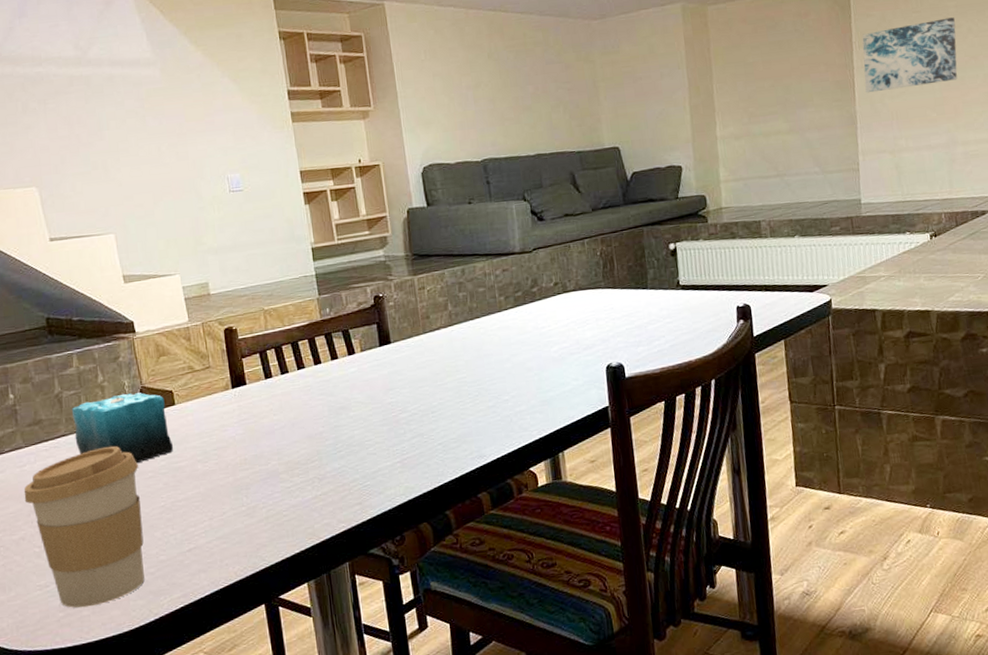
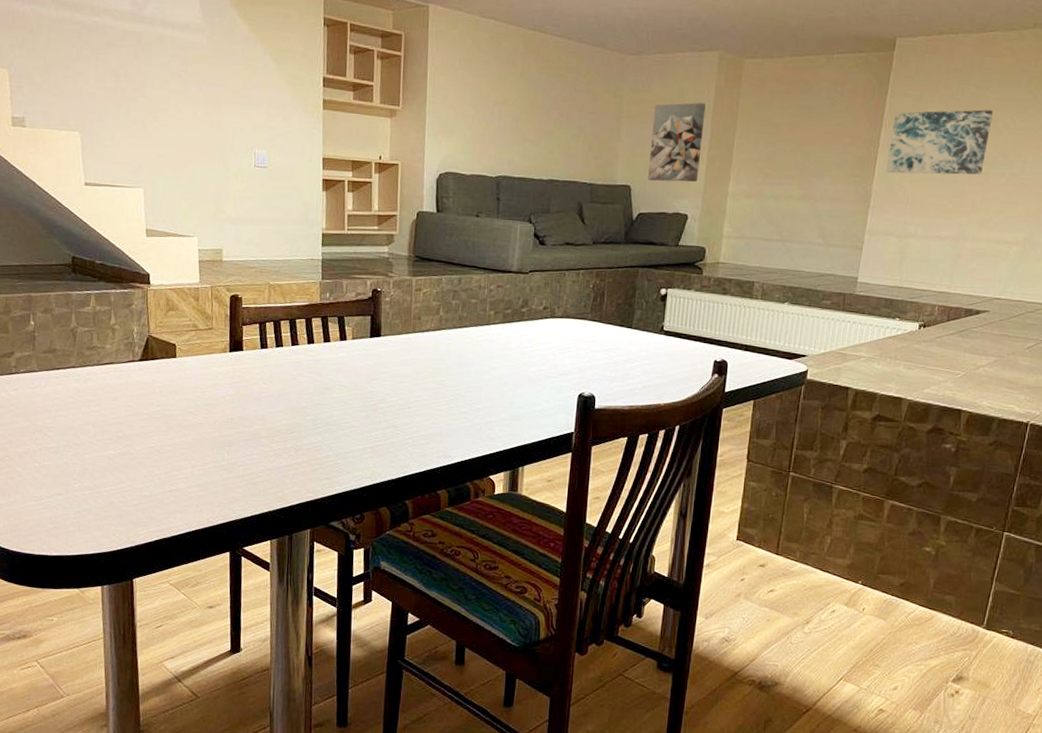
coffee cup: present [23,446,145,608] -> none [32,384,136,524]
candle: present [71,377,173,464] -> none [83,320,169,405]
wall art: none [628,55,685,138] -> present [648,103,706,183]

